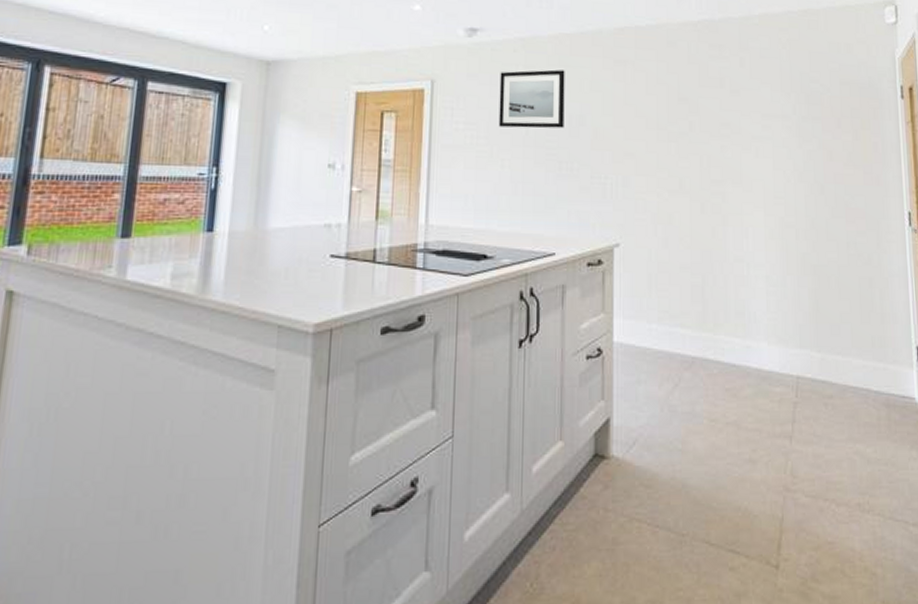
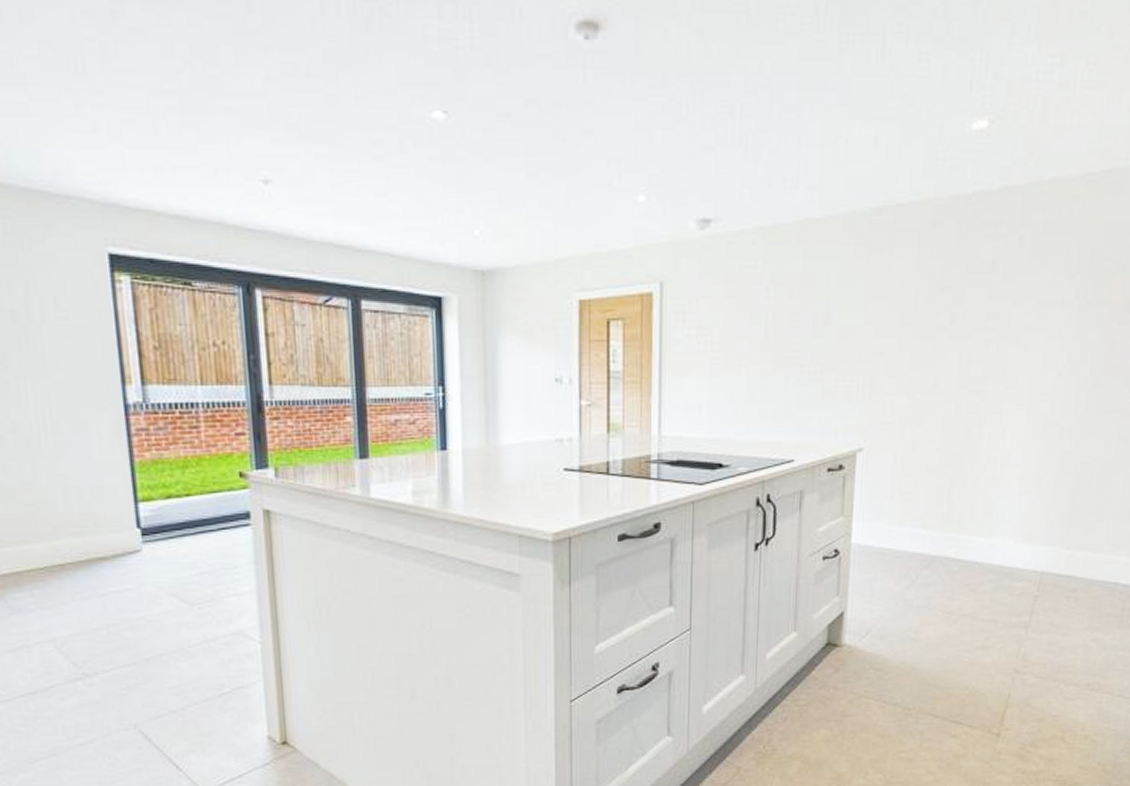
wall art: present [498,69,565,129] -> none [735,262,811,330]

